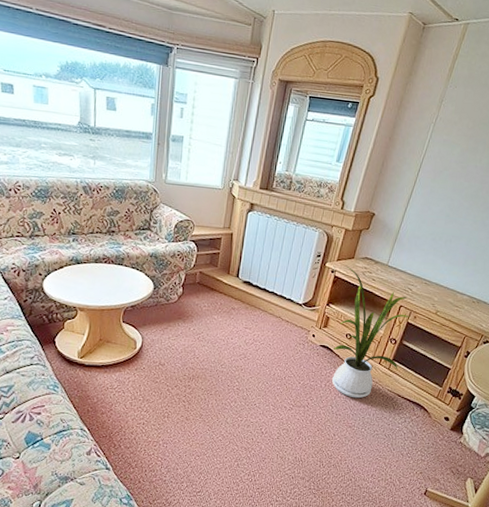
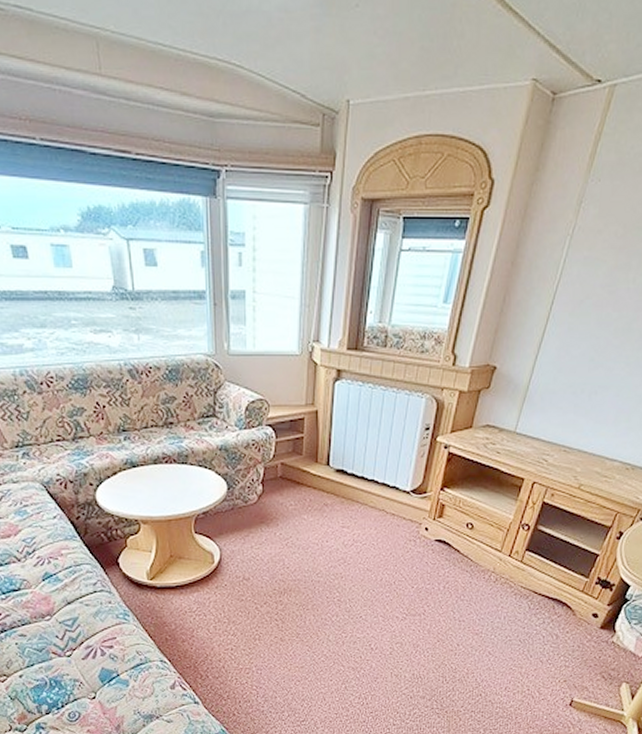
house plant: present [332,266,410,399] -> none [451,438,546,600]

